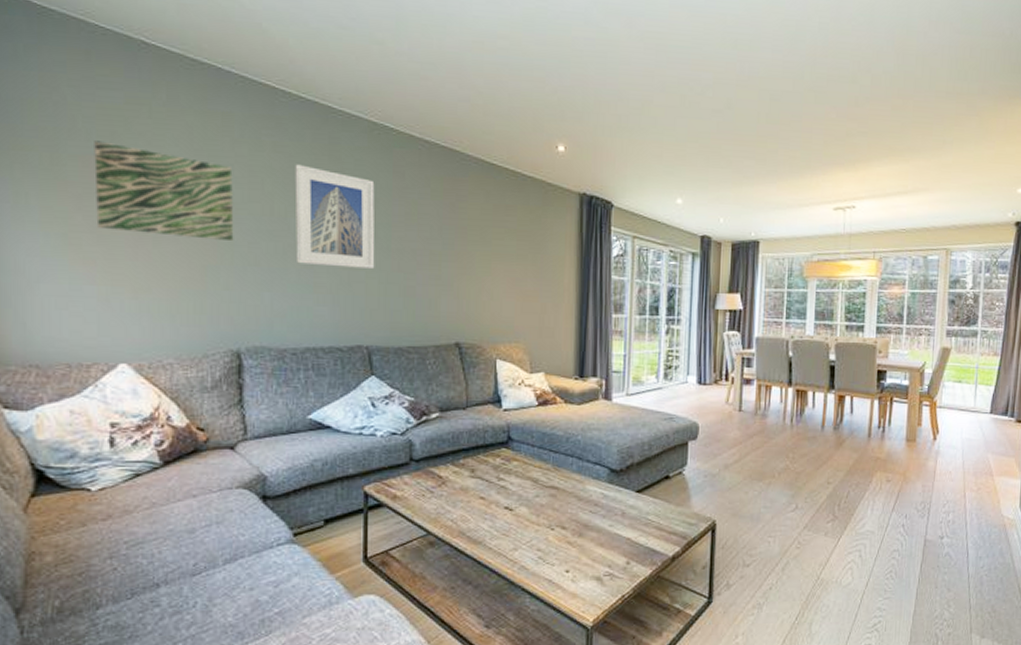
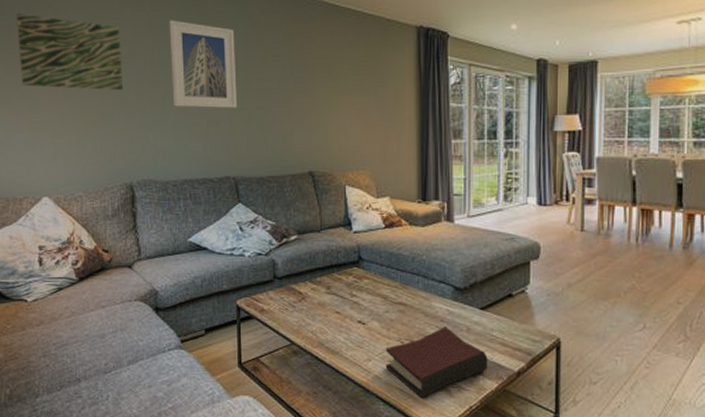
hardback book: none [533,511,642,589] -> present [385,326,488,399]

